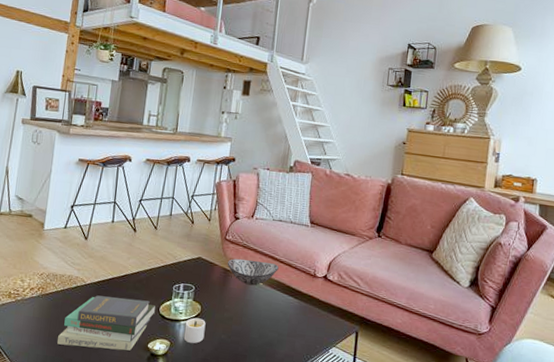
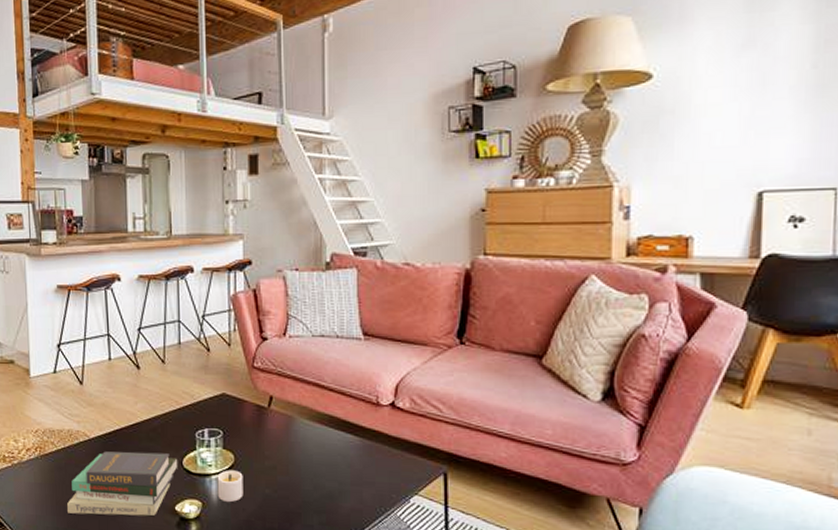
decorative bowl: present [227,258,279,286] -> none [259,390,328,424]

